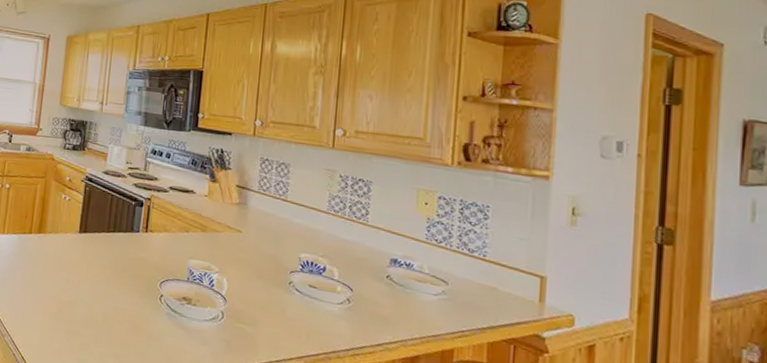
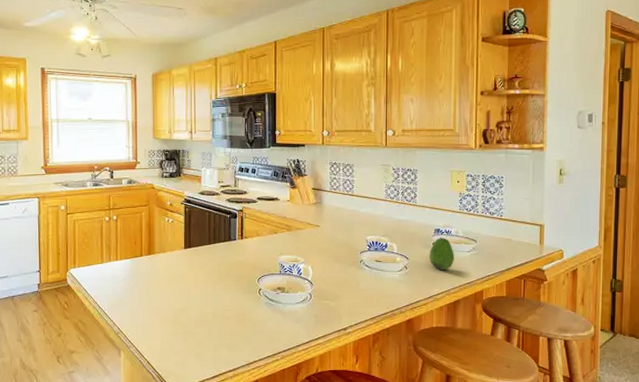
fruit: none [380,270,416,313] -> present [429,237,454,270]

